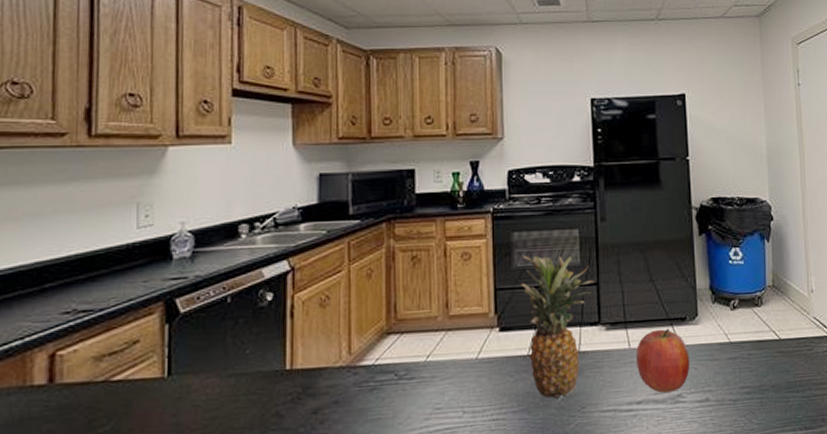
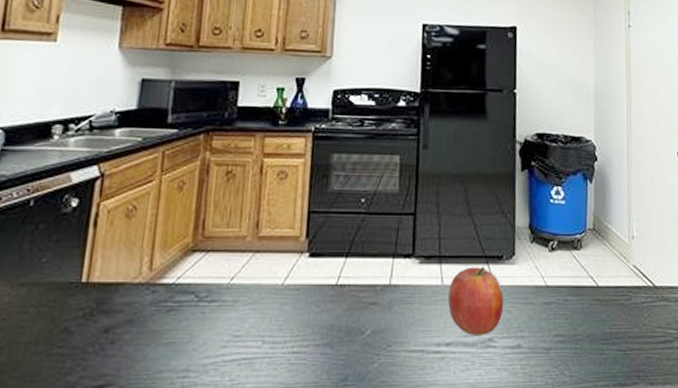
fruit: present [521,256,595,398] -> none [336,179,412,333]

